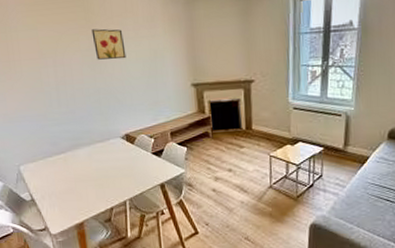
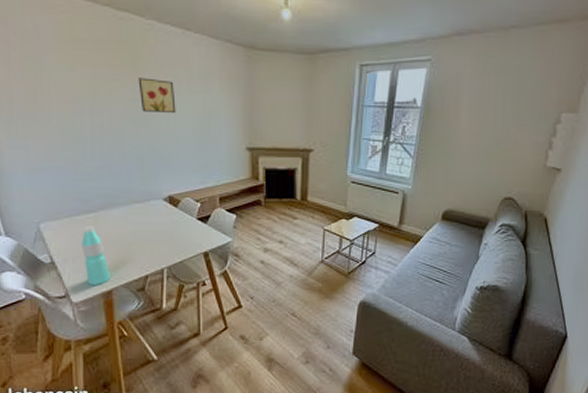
water bottle: none [55,166,81,218] -> present [81,226,111,285]

